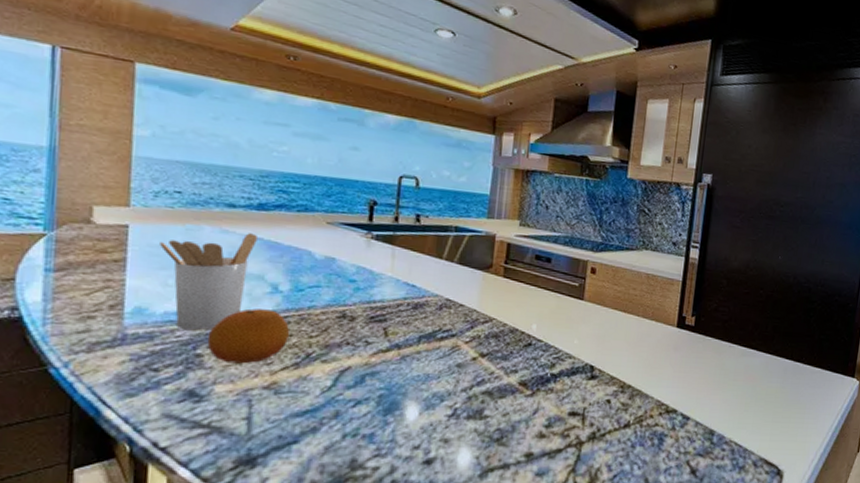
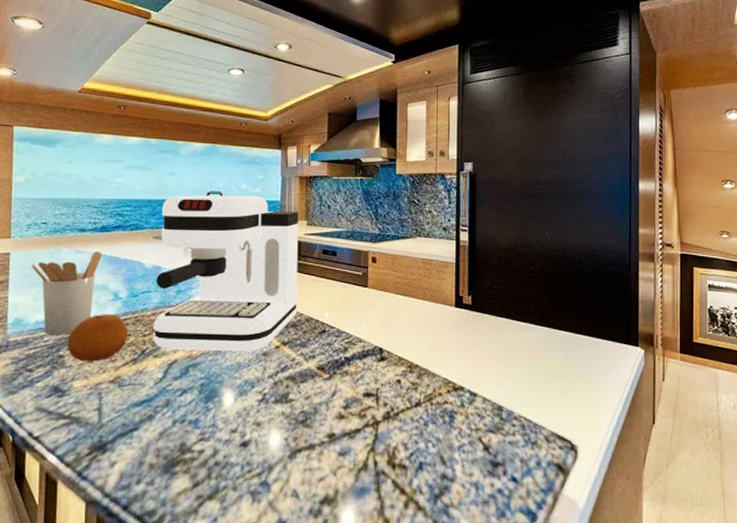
coffee maker: none [321,175,511,363] -> present [152,195,299,352]

